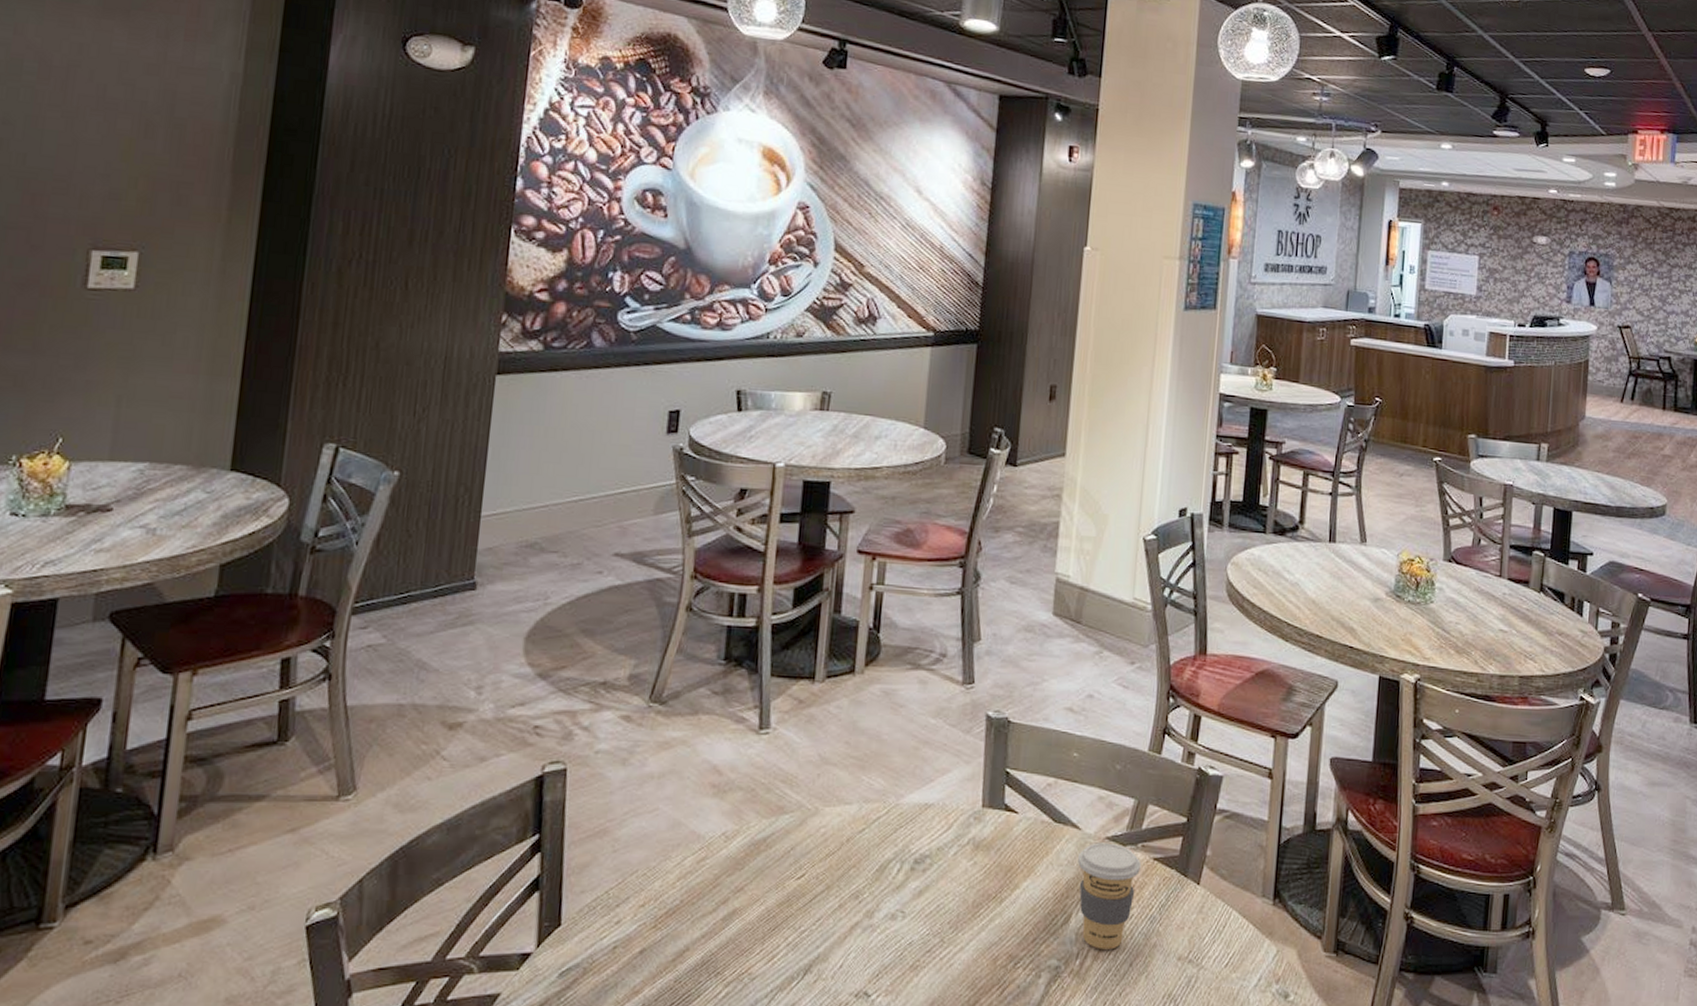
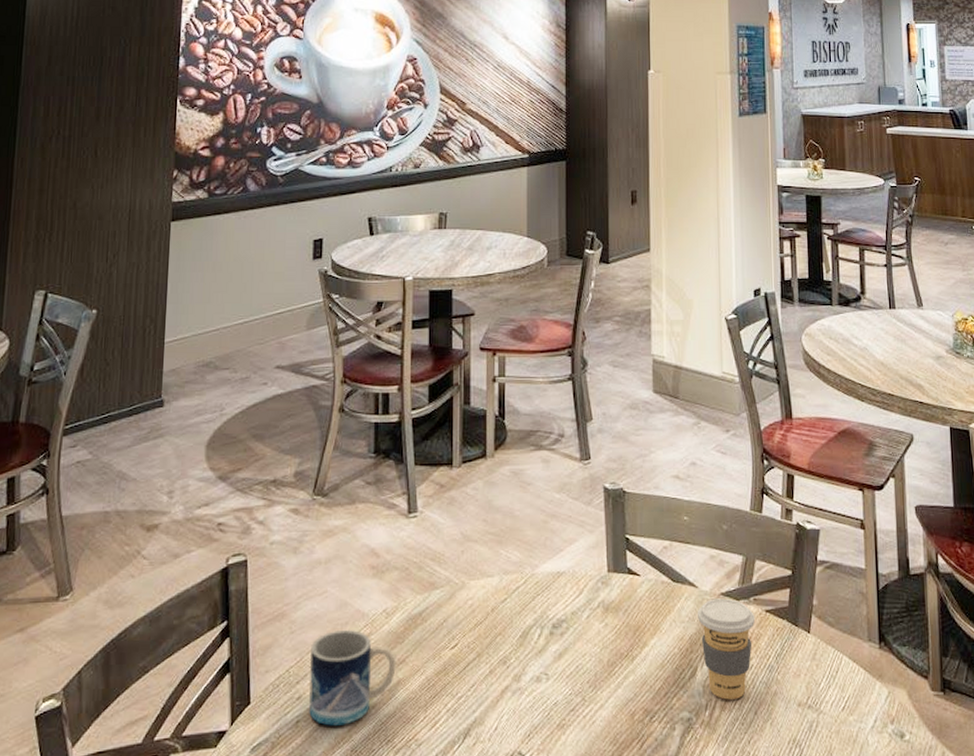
mug: none [629,851,734,954] -> present [309,629,396,726]

